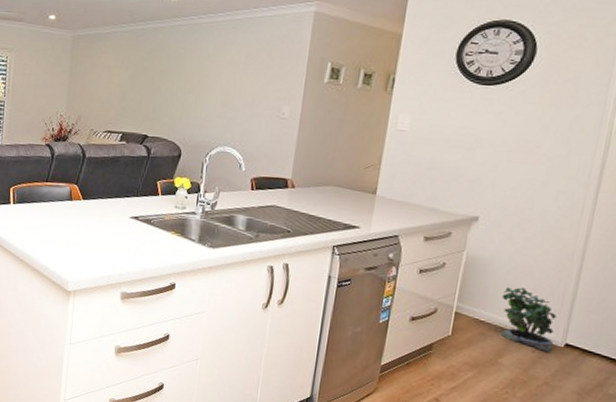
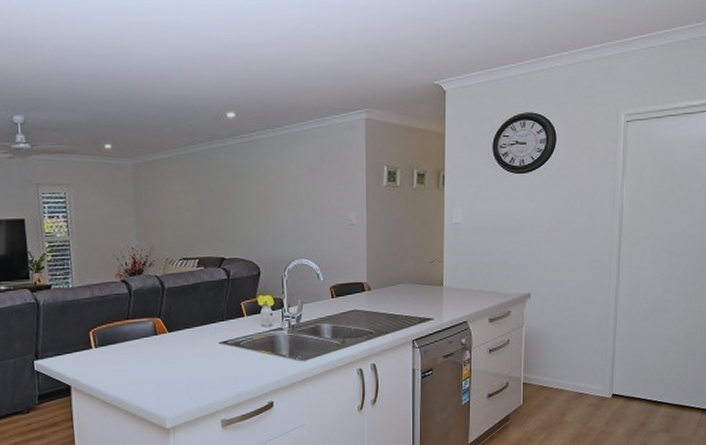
potted plant: present [500,287,557,352] -> none [558,351,604,404]

